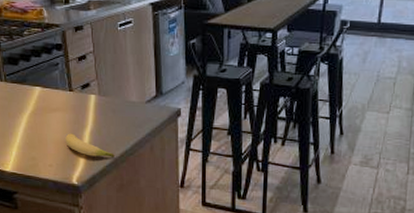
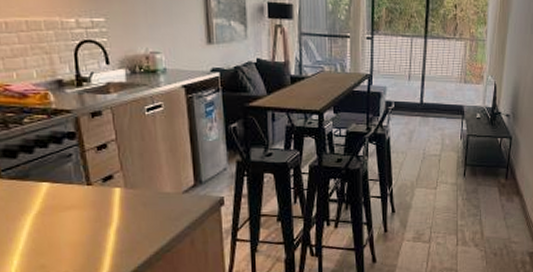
banana: present [65,133,116,157] -> none [84,233,149,258]

